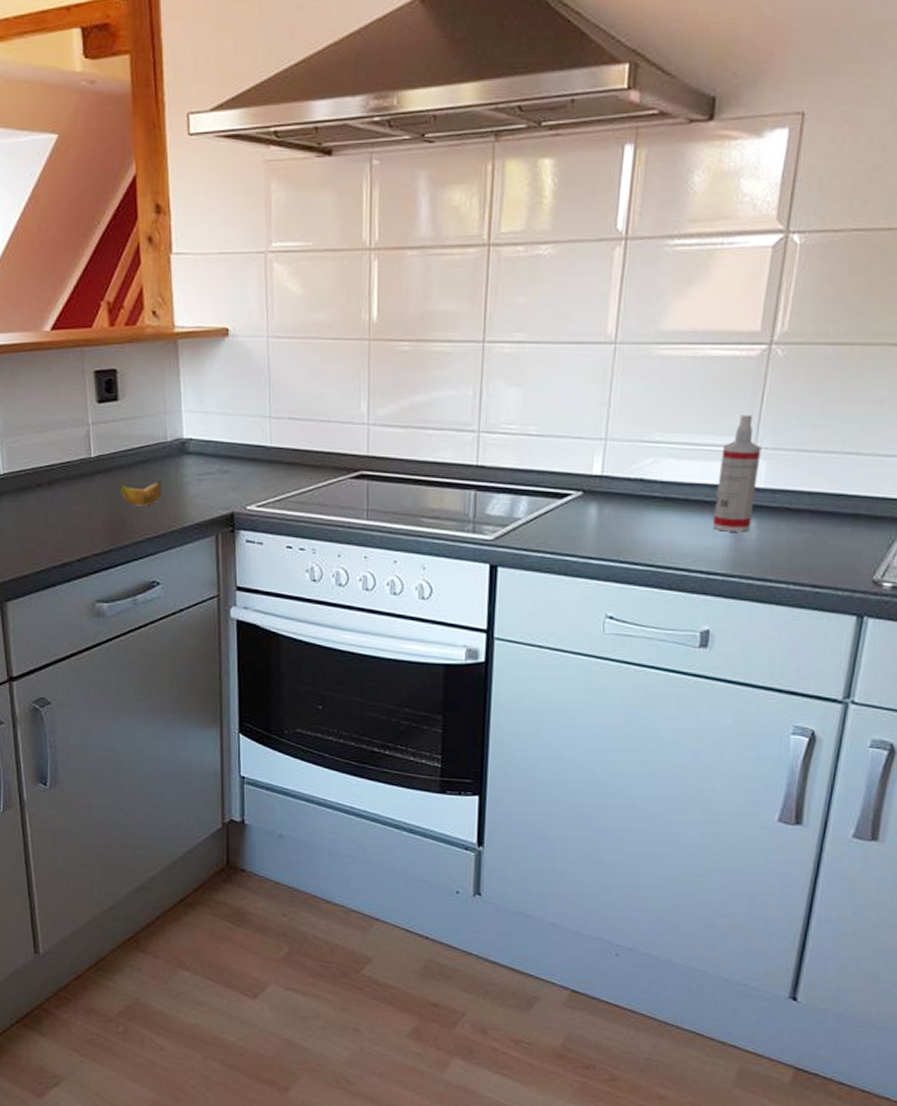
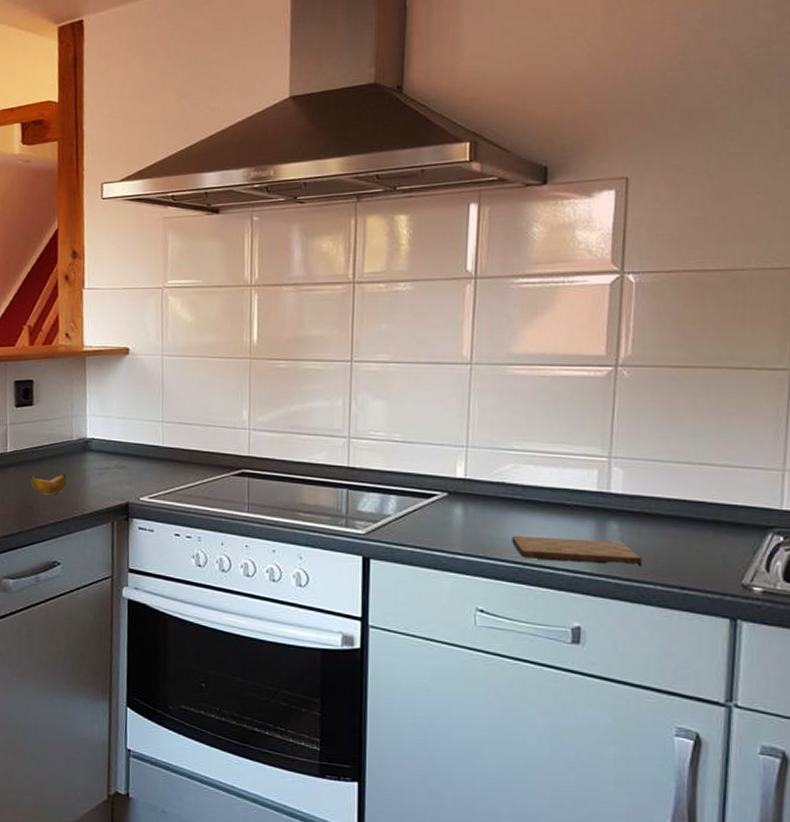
cutting board: none [647,536,777,565] -> present [512,535,641,566]
spray bottle: present [713,414,762,532] -> none [575,427,617,534]

